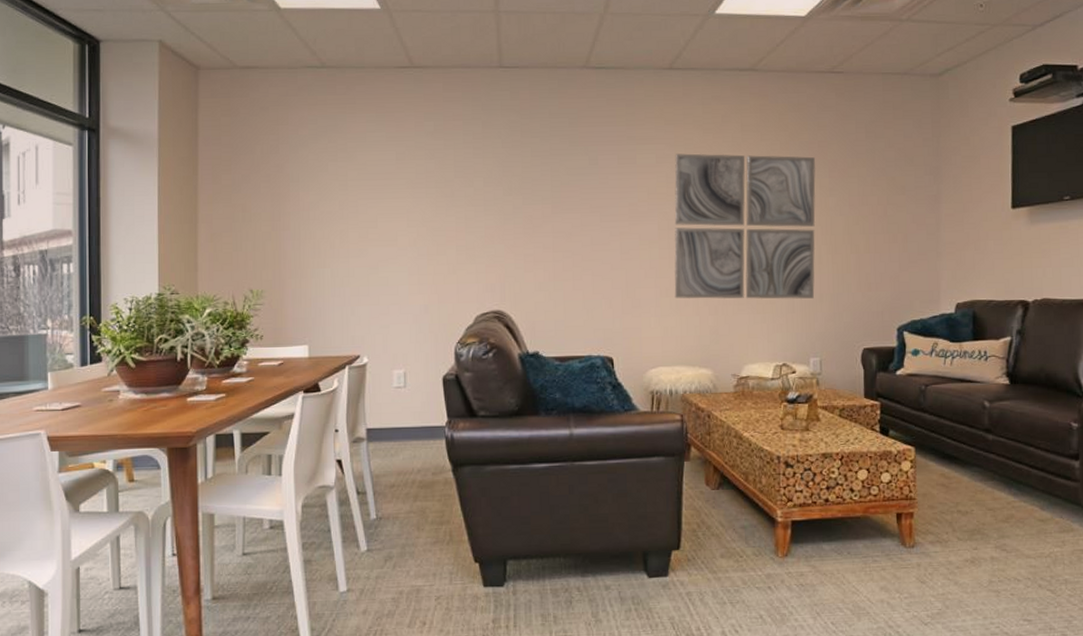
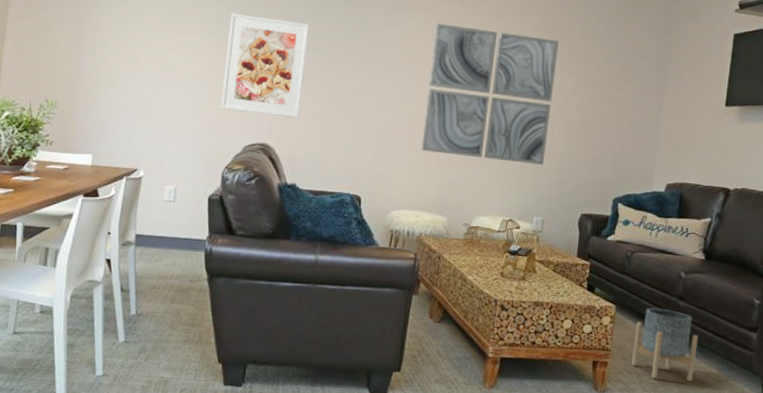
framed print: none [444,169,534,279] -> present [221,13,310,119]
planter: none [940,445,1013,525] -> present [632,308,698,381]

